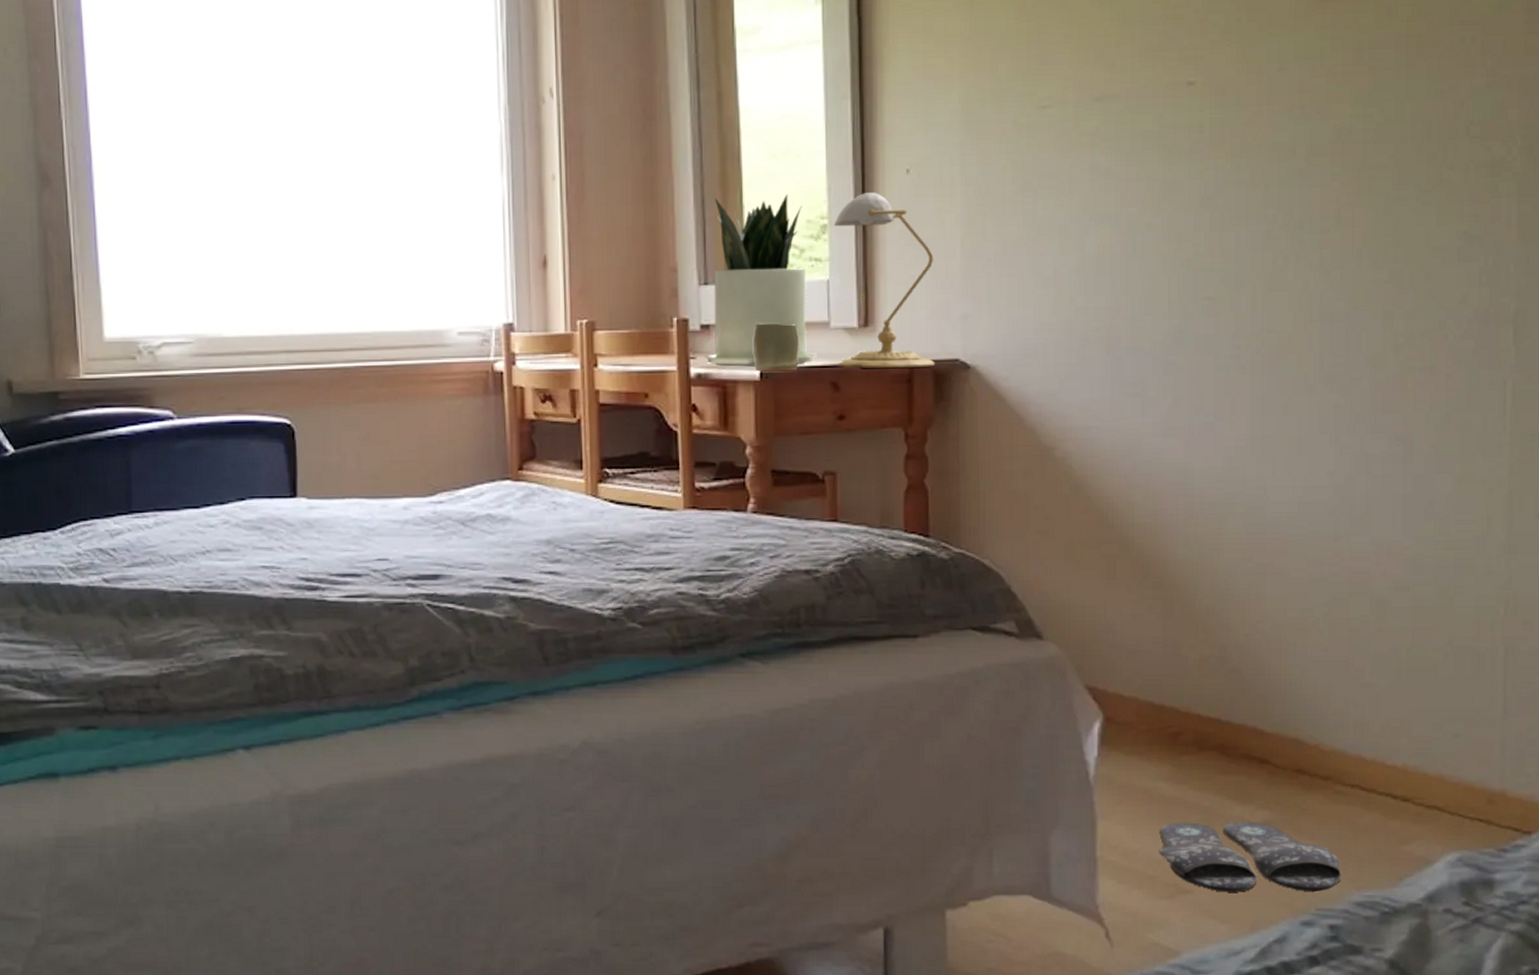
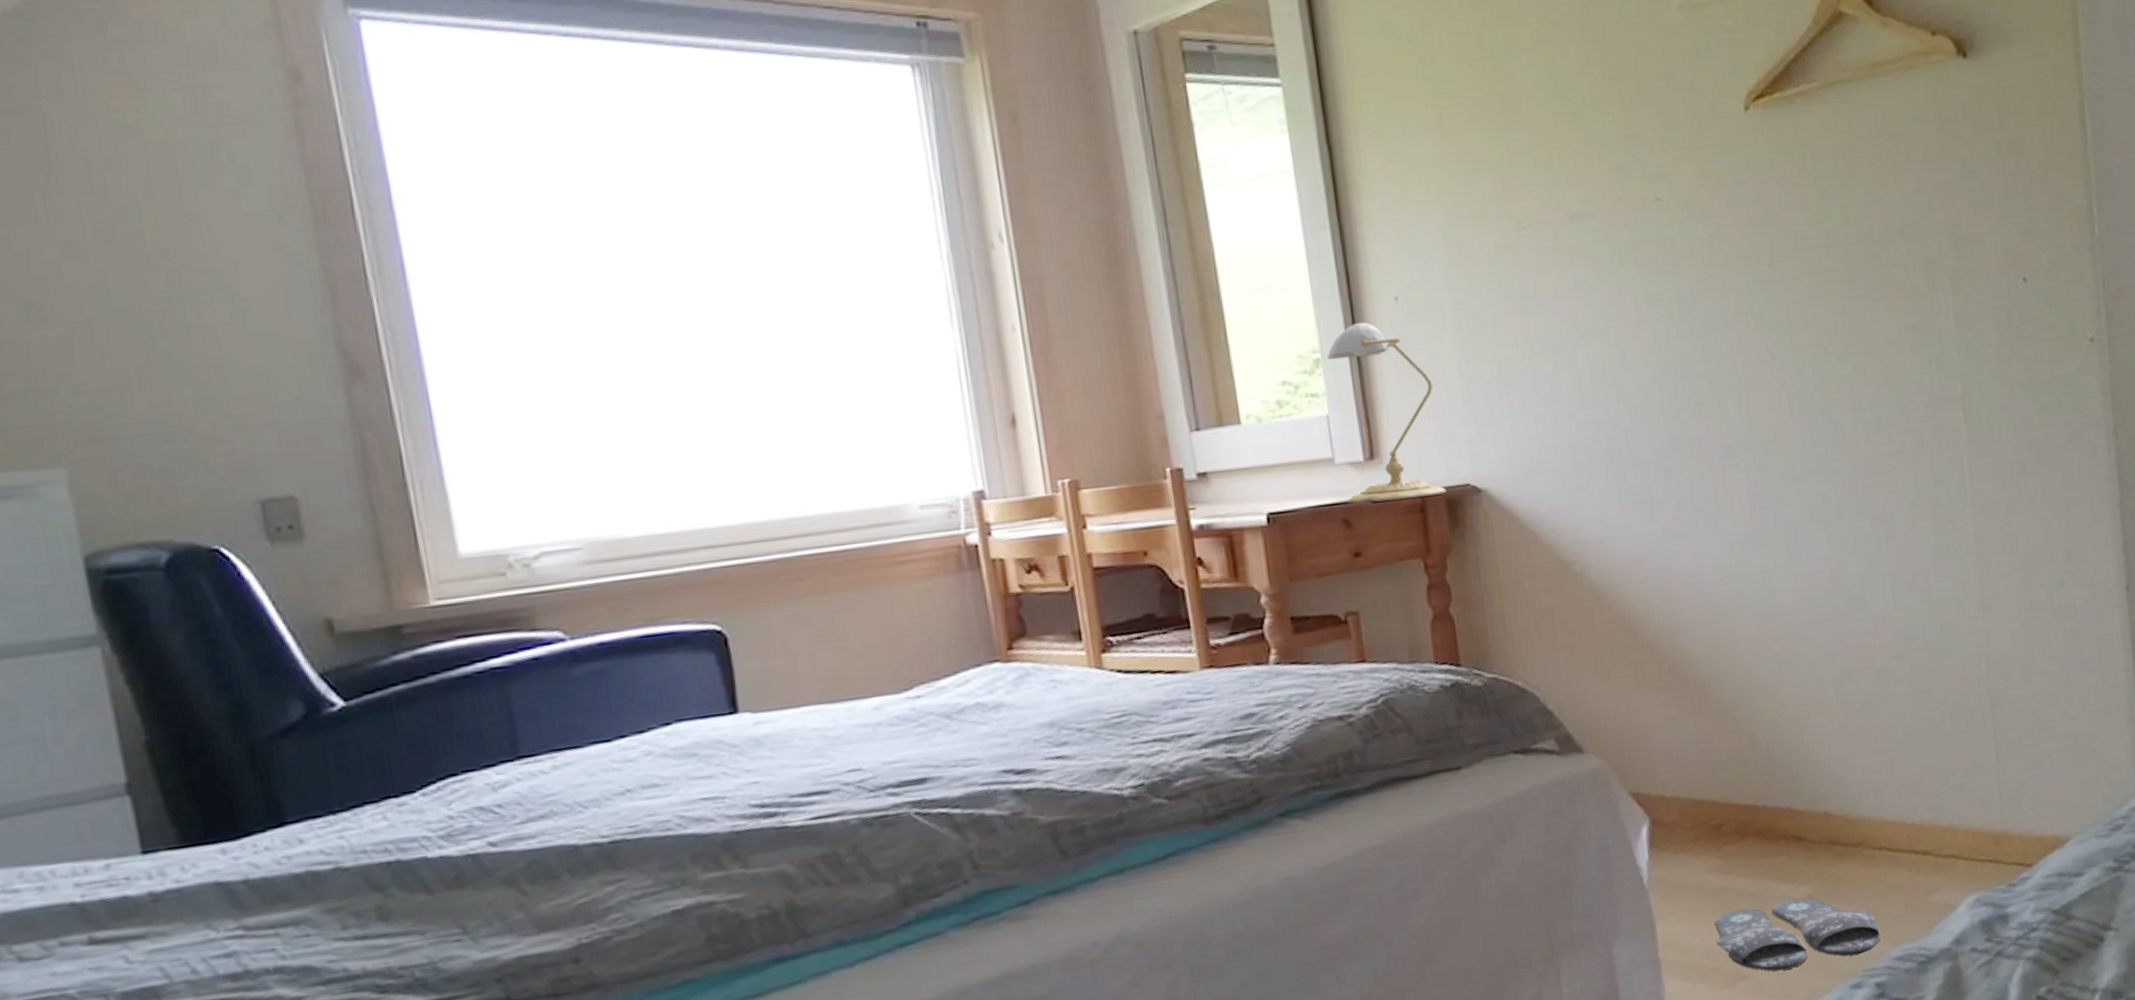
planter: present [705,194,816,367] -> none [1197,330,1323,515]
mug: present [753,323,799,373] -> none [1255,462,1307,516]

